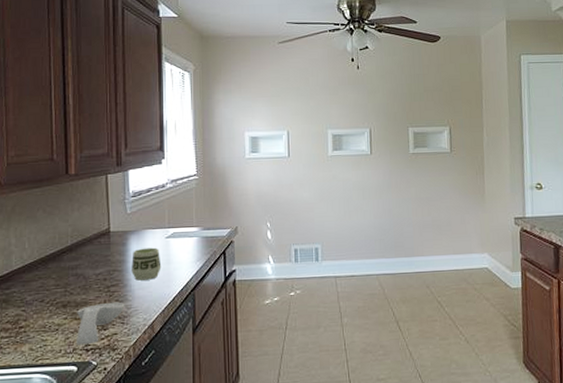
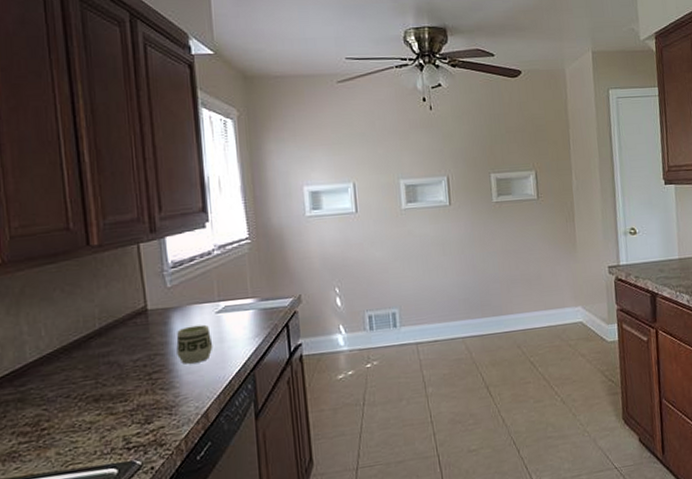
spoon rest: present [76,301,125,345] -> none [113,390,172,444]

